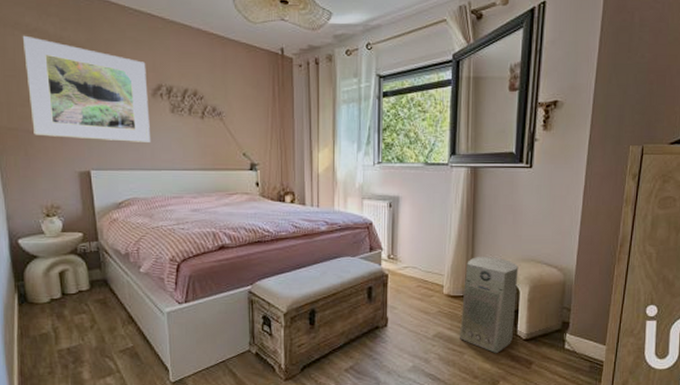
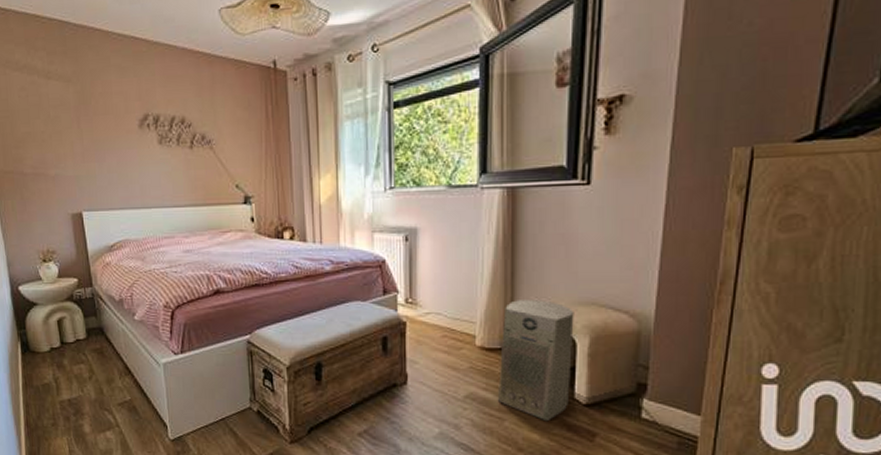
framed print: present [23,35,150,142] -> none [14,73,139,179]

